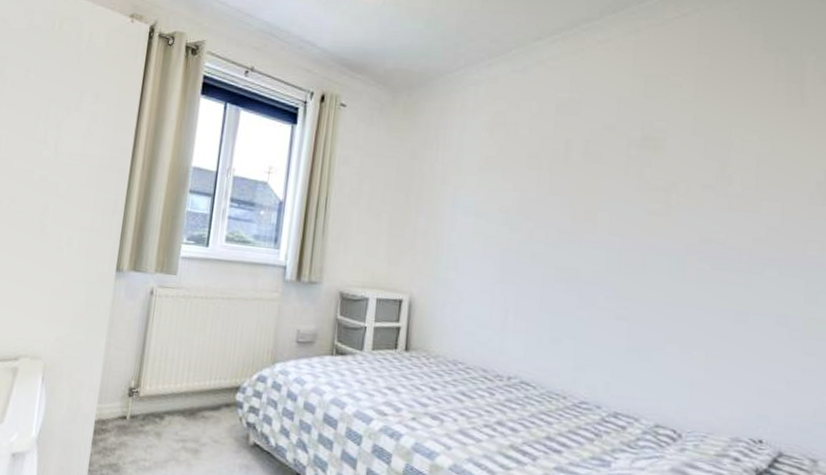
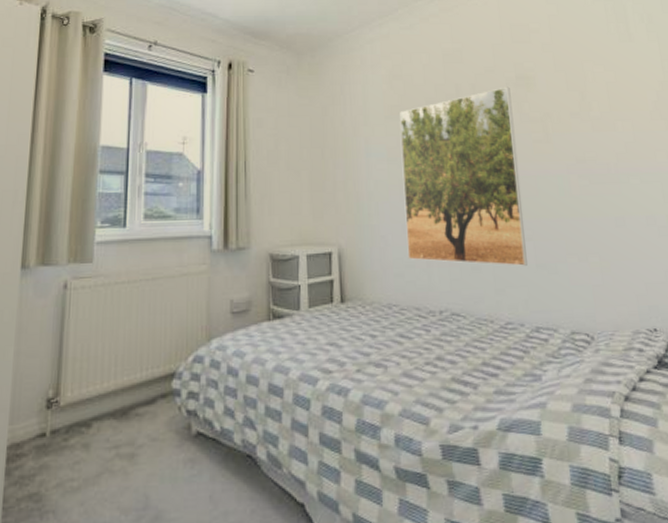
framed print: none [482,147,632,347] -> present [400,86,528,266]

